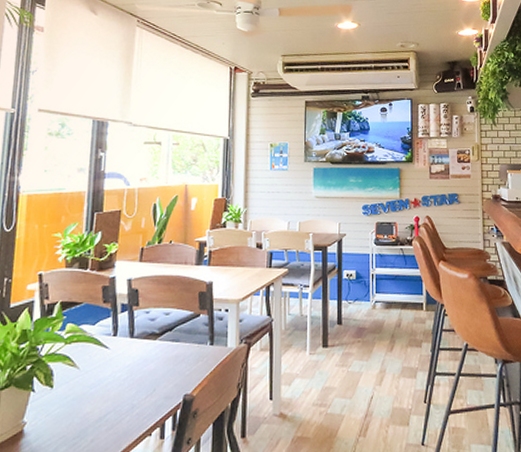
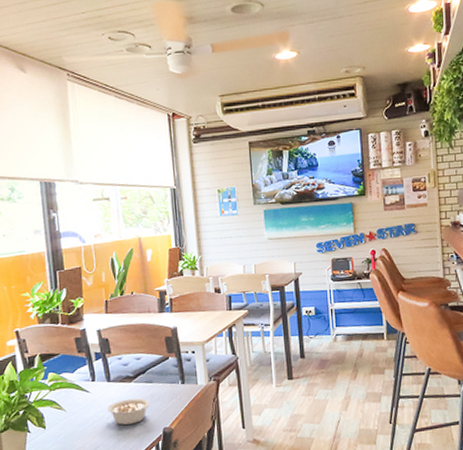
legume: none [125,358,173,389] -> present [107,398,150,425]

